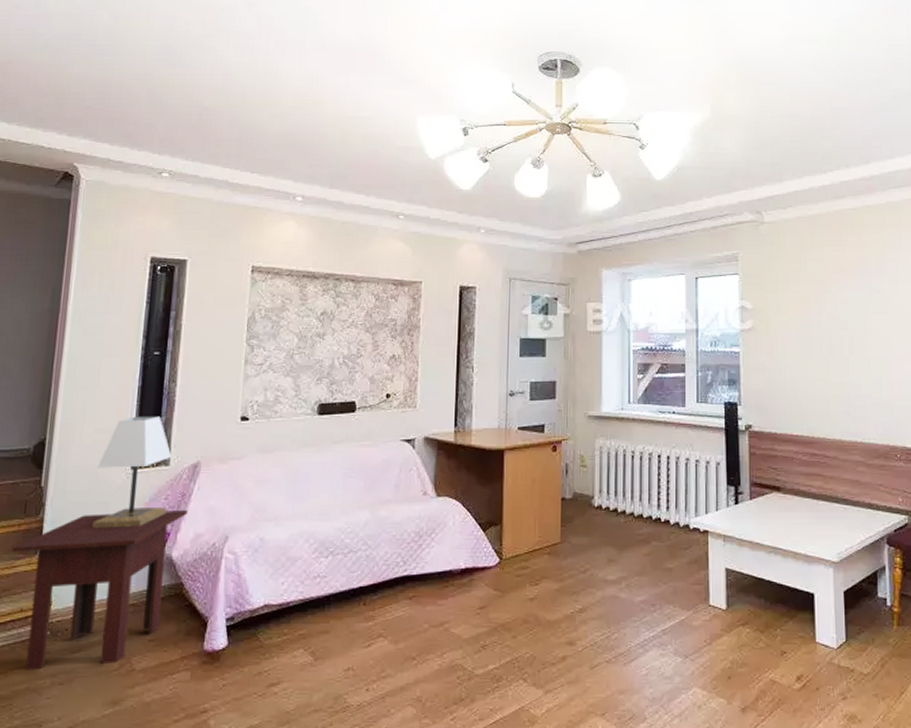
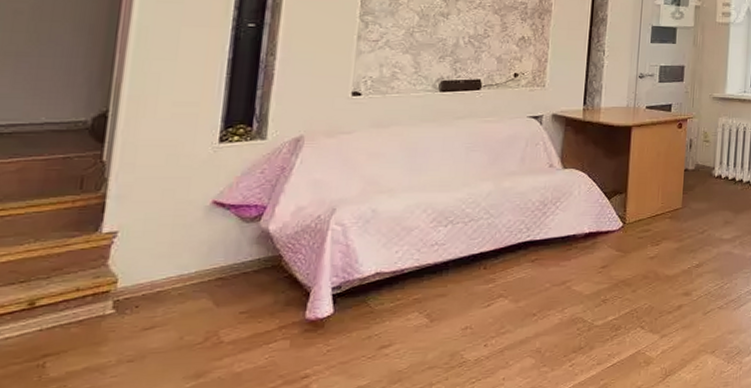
side table: present [12,510,188,670] -> none [64,184,288,350]
lamp: present [92,416,172,528] -> none [169,89,269,203]

